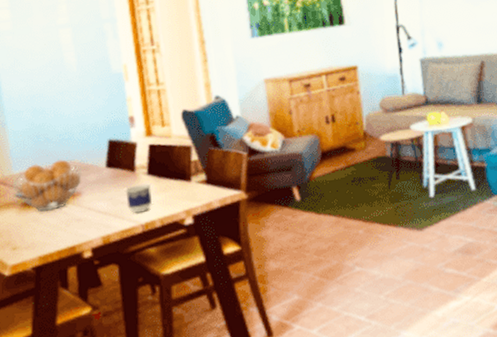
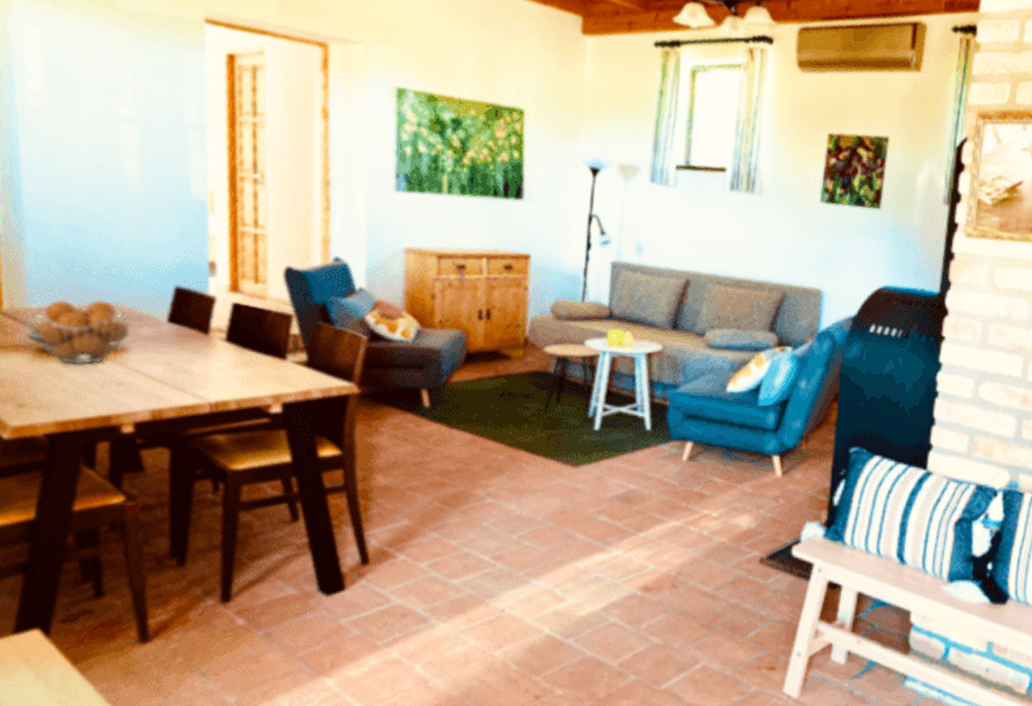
cup: present [125,183,153,213] -> none [192,351,229,388]

